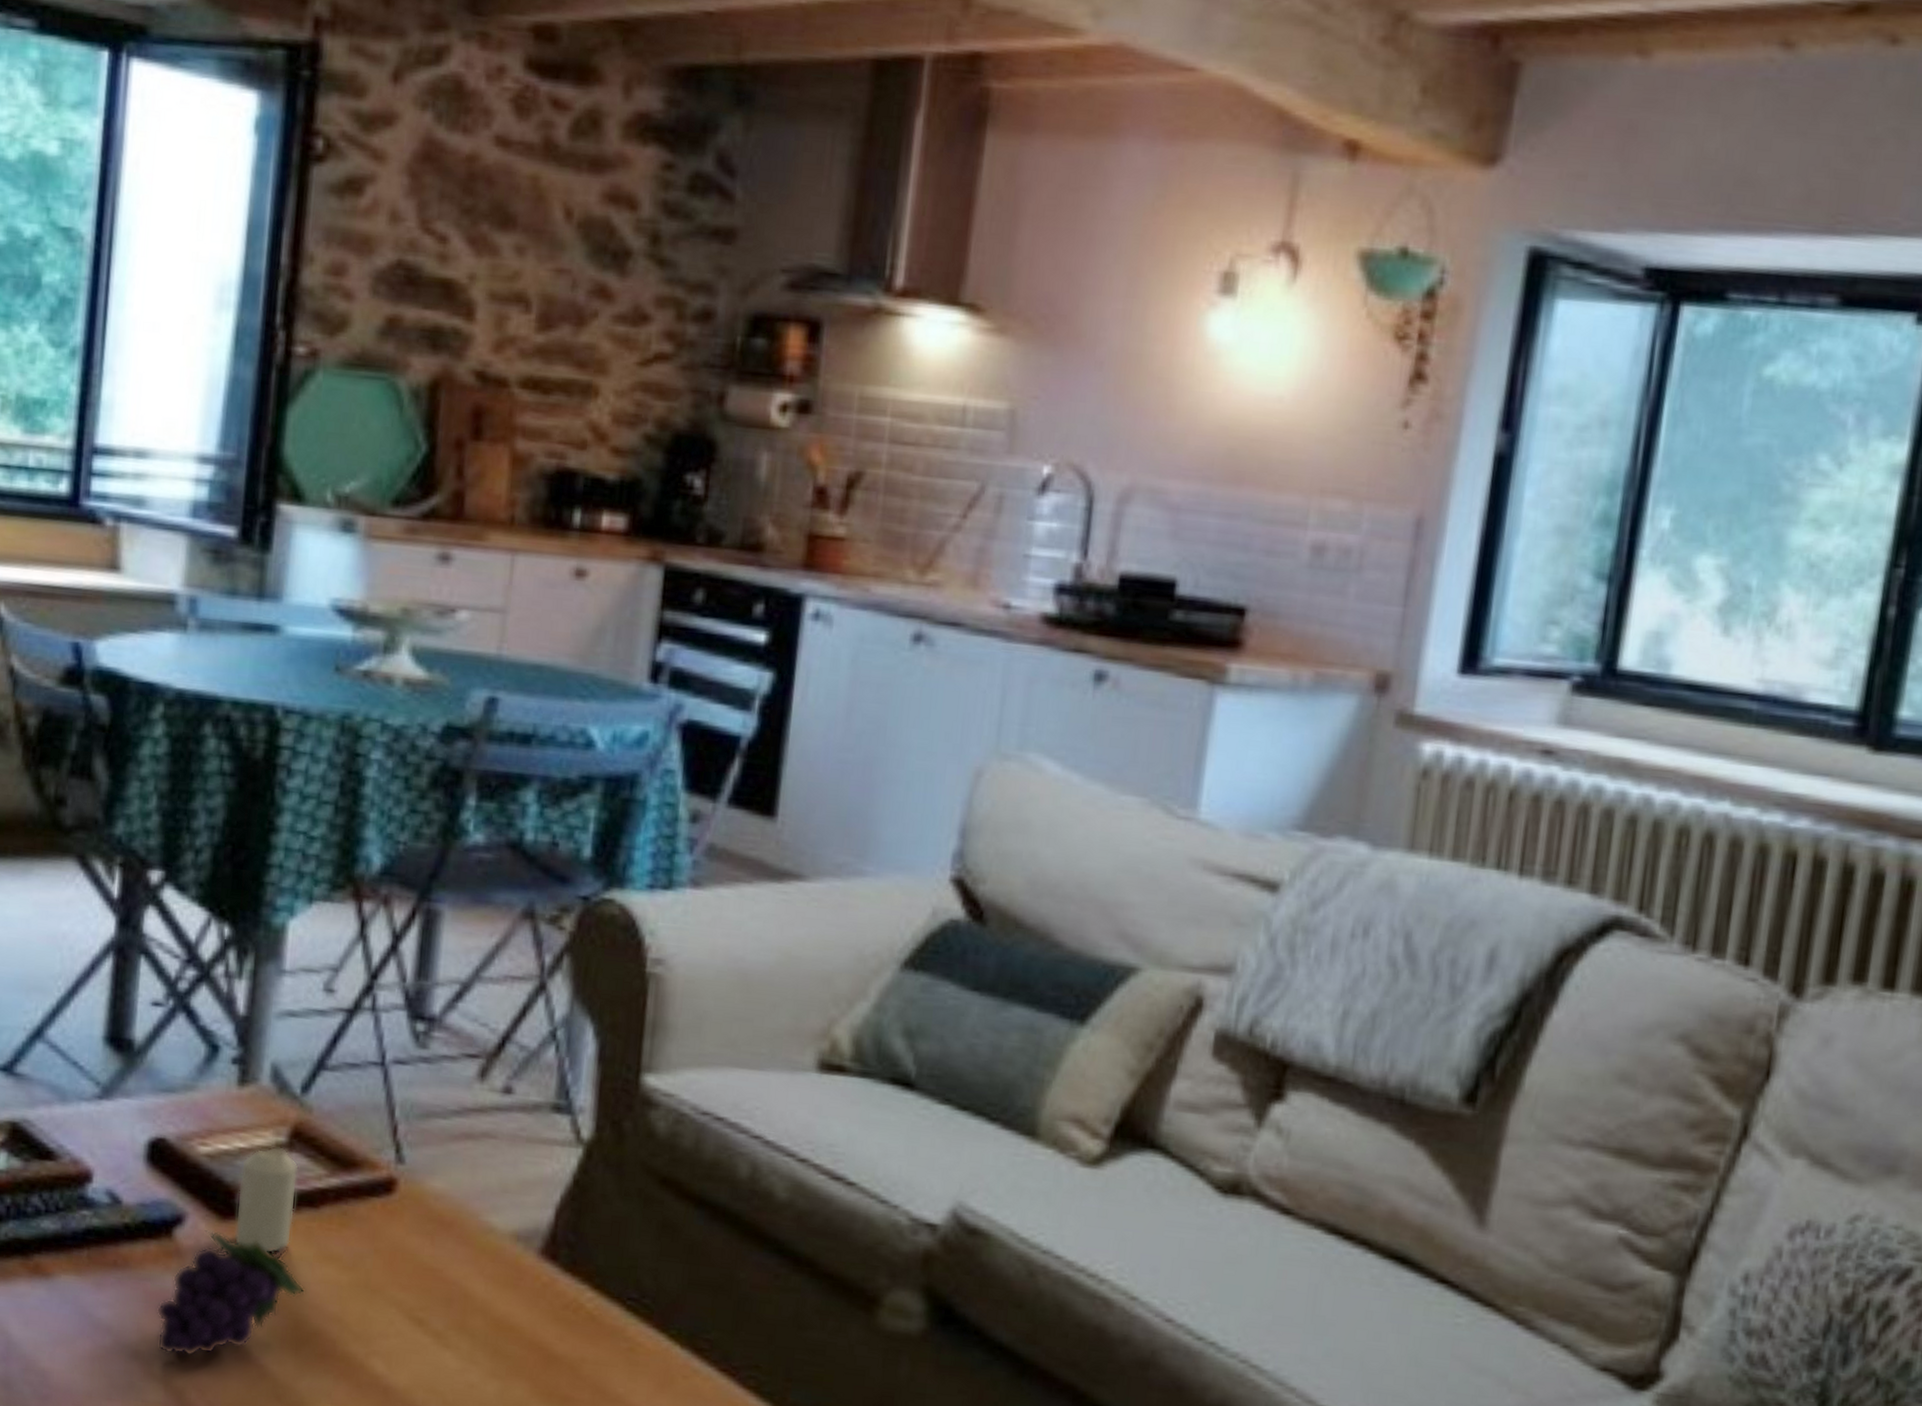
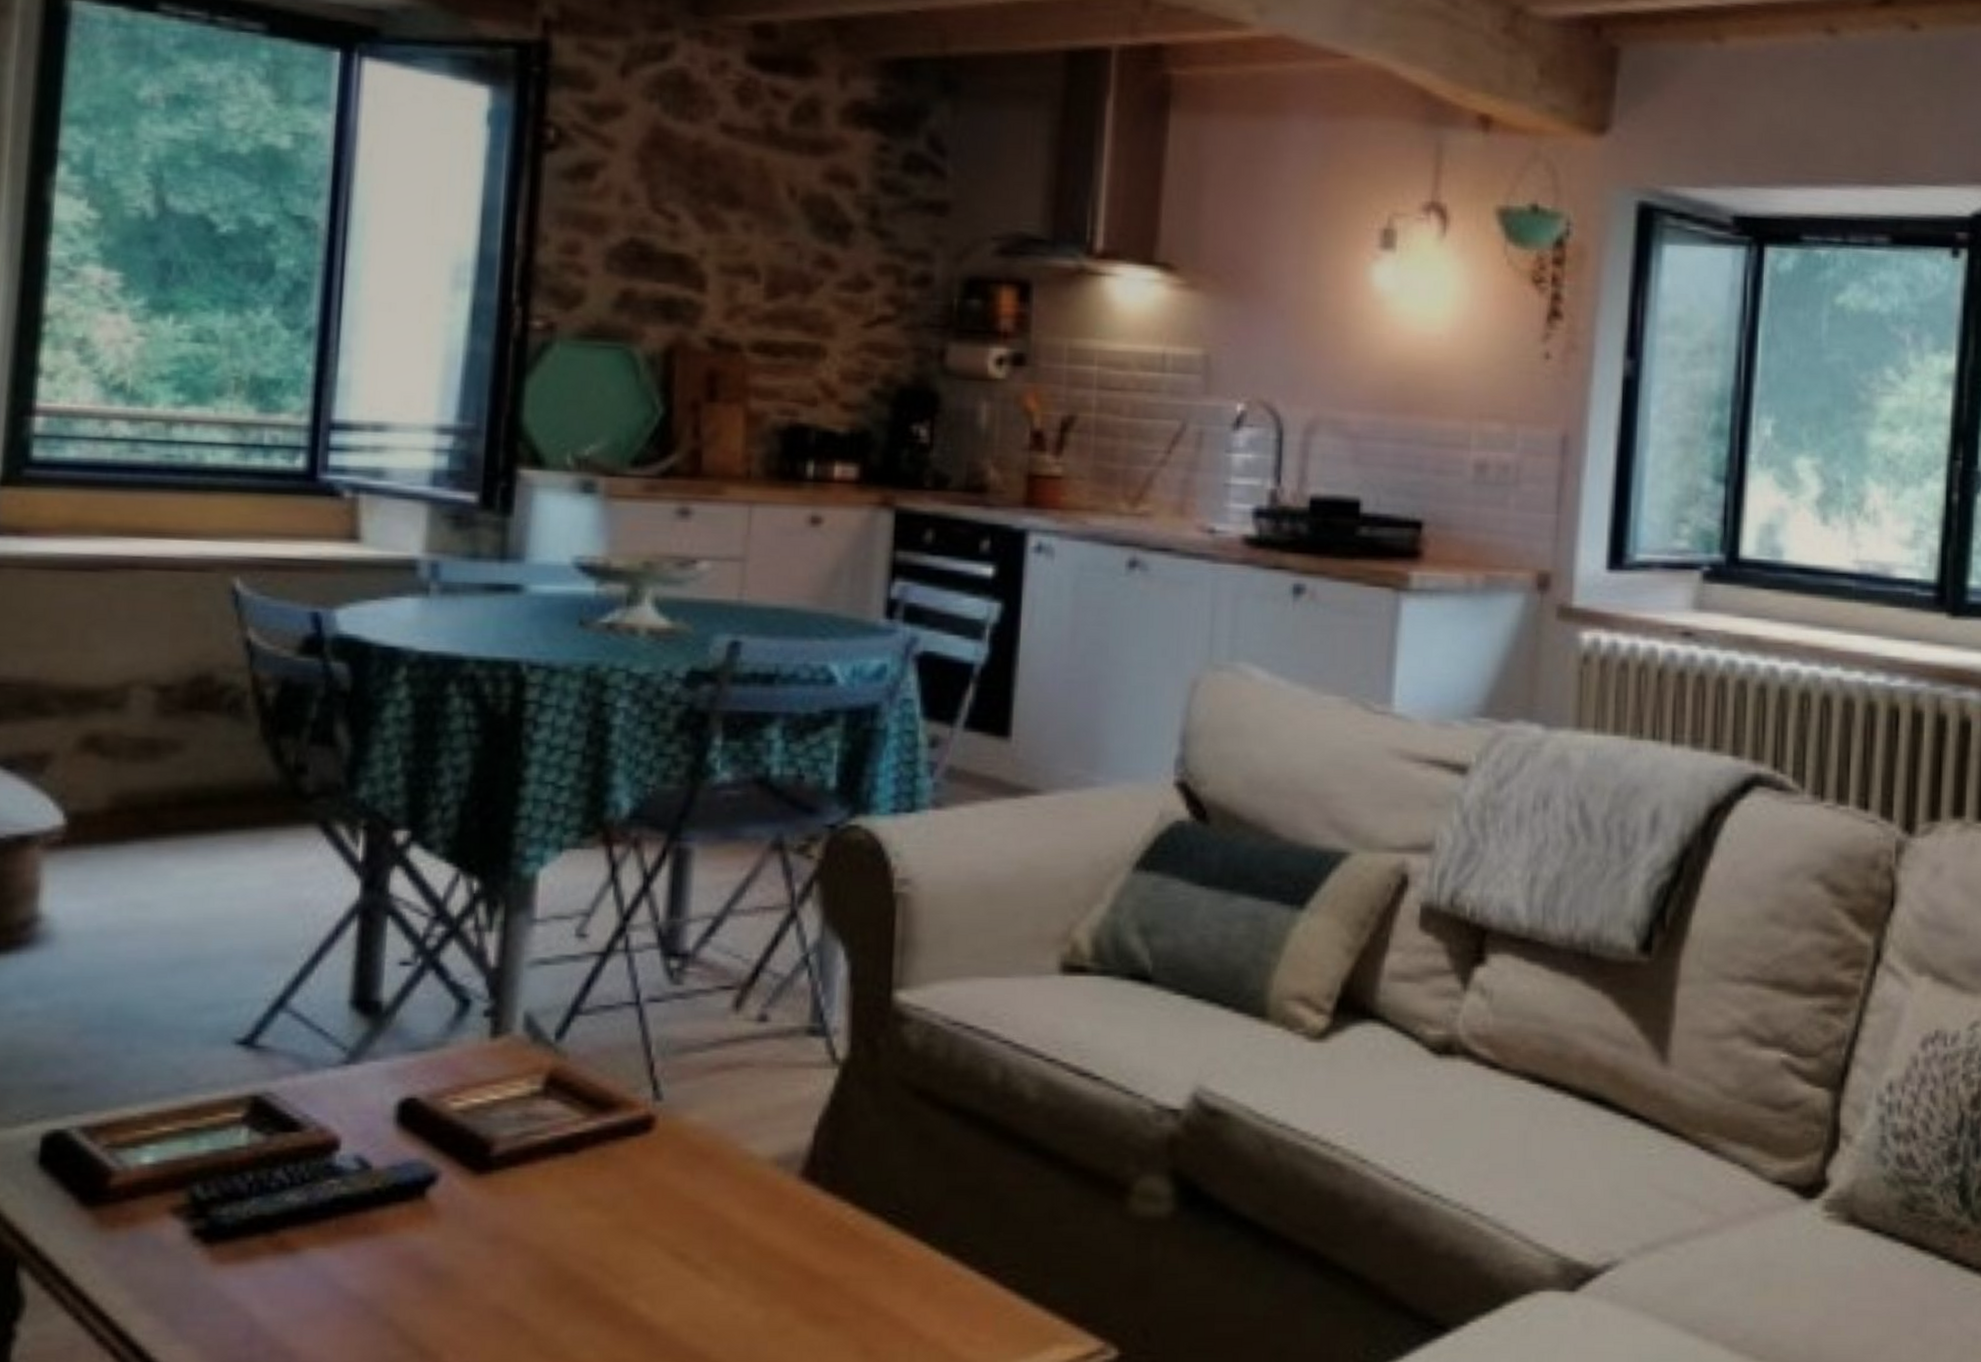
fruit: present [156,1230,305,1356] -> none [409,1187,565,1318]
candle: present [234,1146,299,1253] -> none [490,1095,555,1203]

